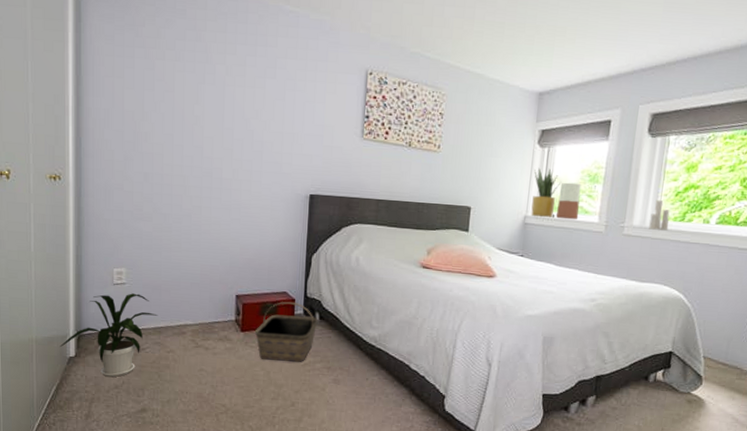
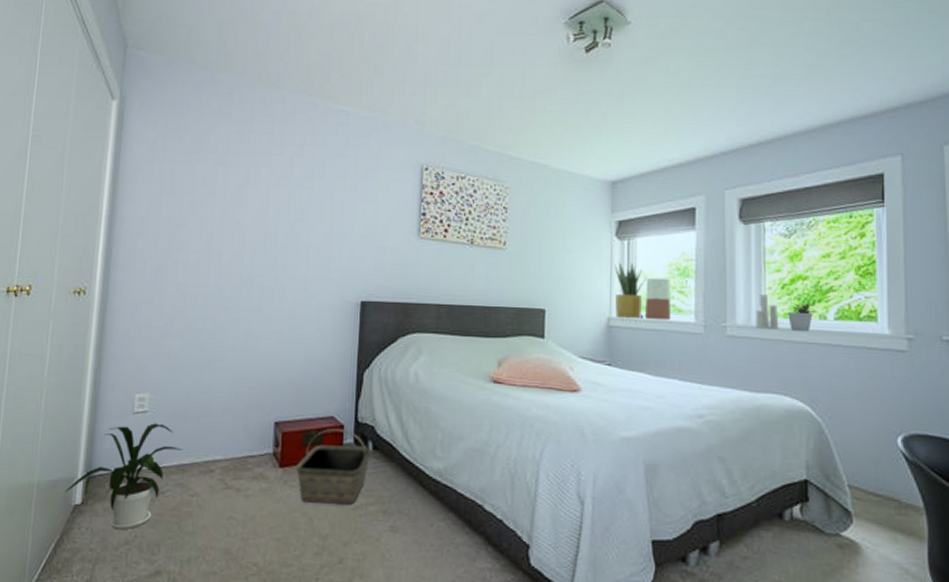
potted plant: none [677,207,700,234] -> present [788,301,814,332]

